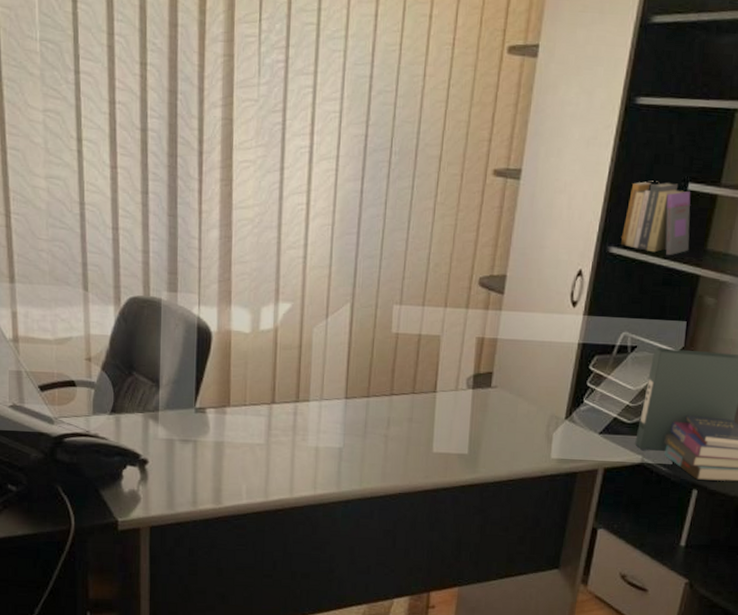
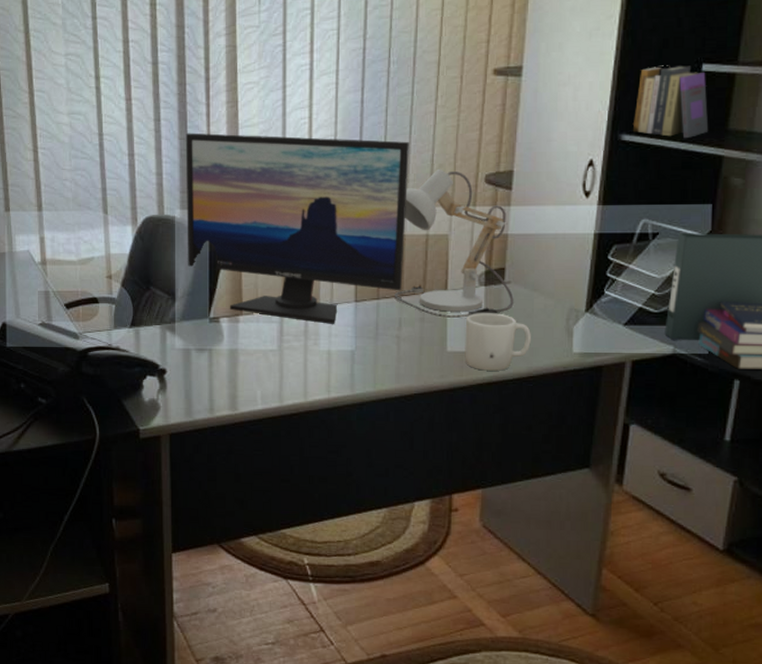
computer monitor: none [174,209,407,420] -> present [185,133,409,324]
desk lamp: none [384,267,499,420] -> present [394,168,514,318]
mug: none [449,415,513,474] -> present [465,313,531,371]

